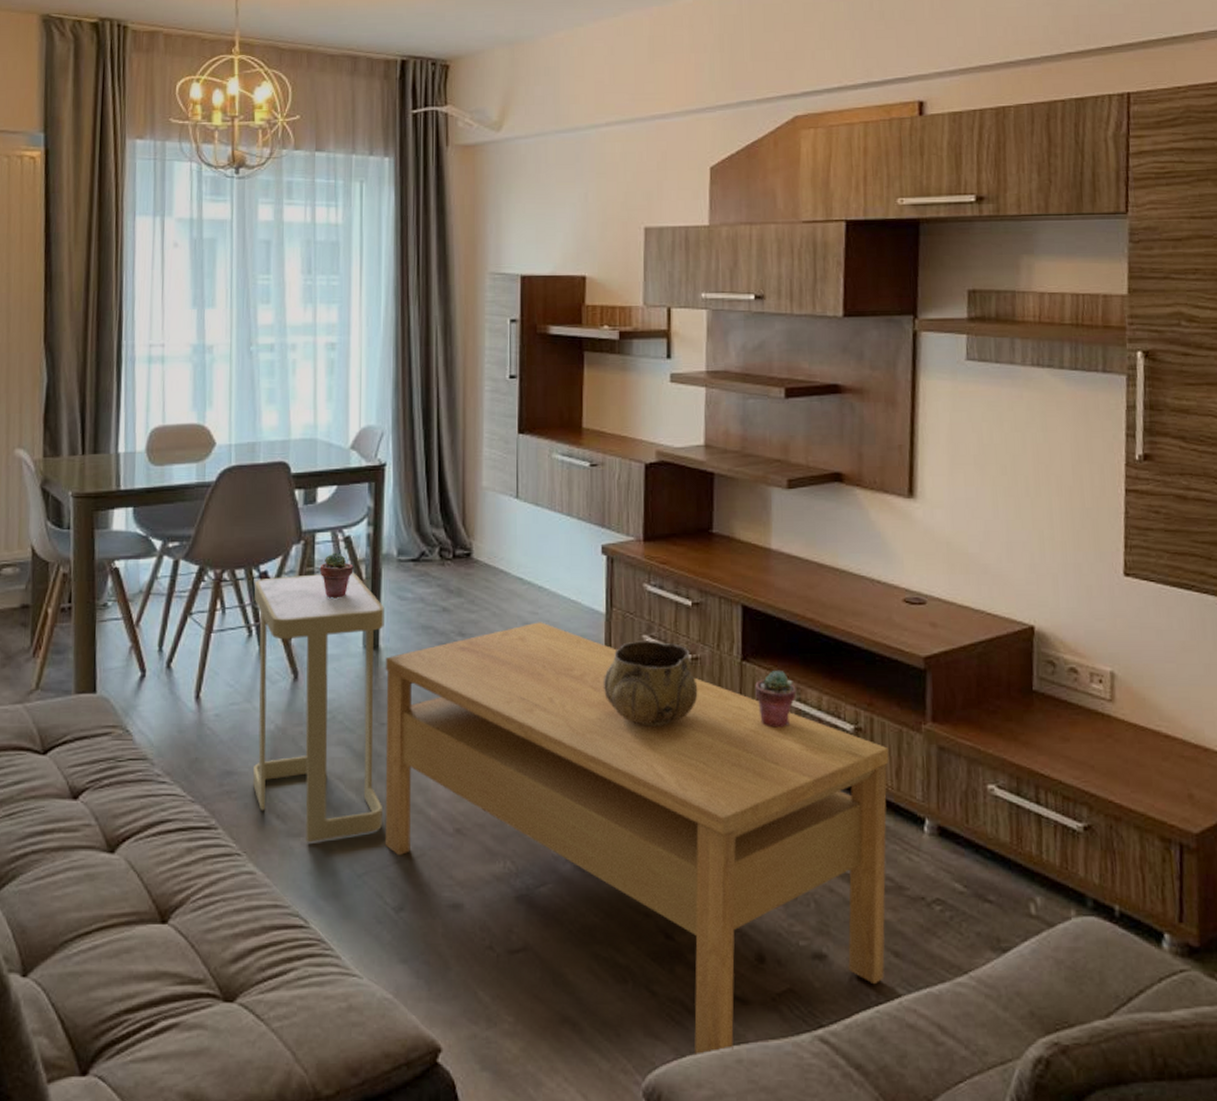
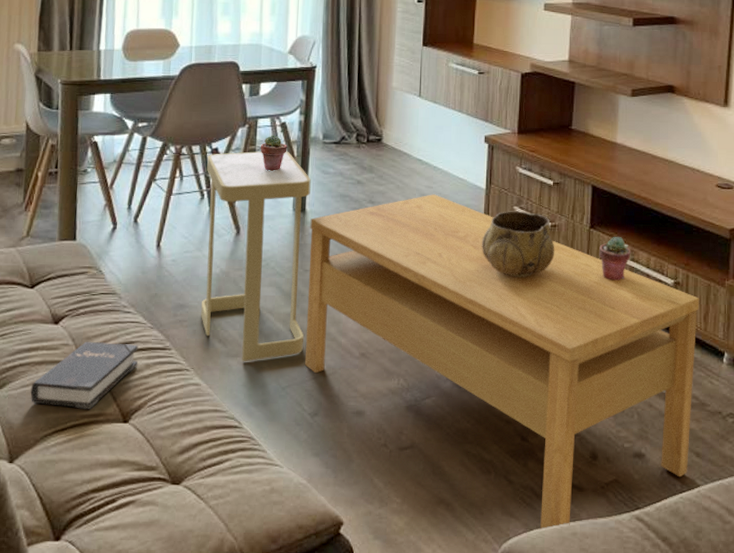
hardback book: none [46,820,178,907] -> present [30,341,139,409]

